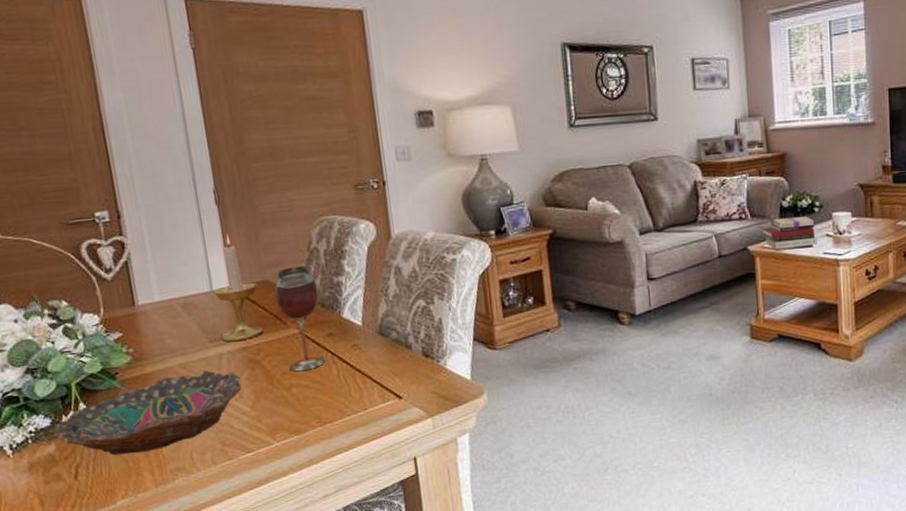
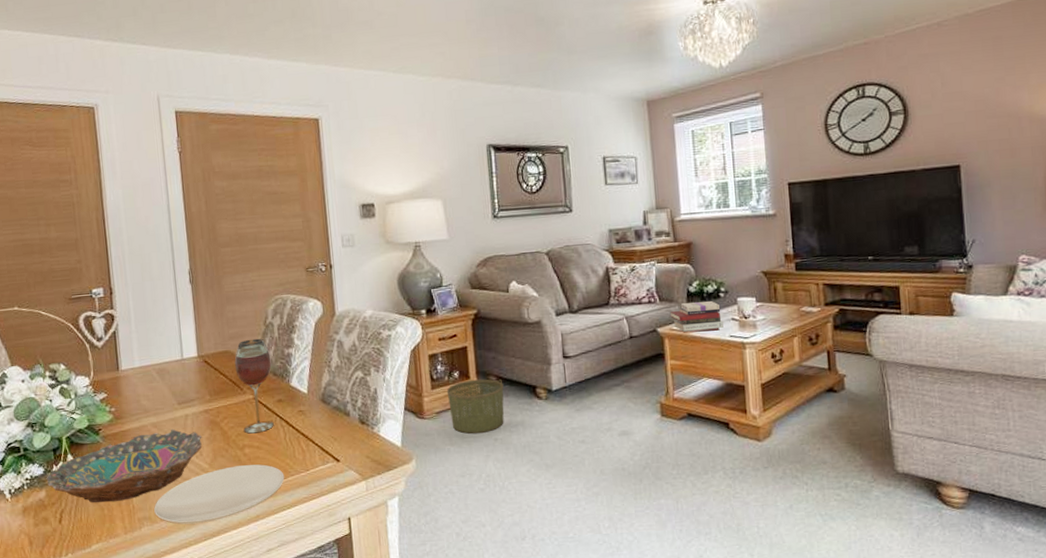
plate: none [188,405,340,474] -> present [154,464,285,525]
candlestick: present [212,234,264,342] -> none [183,309,224,405]
basket: none [520,304,584,364] -> present [446,379,504,434]

